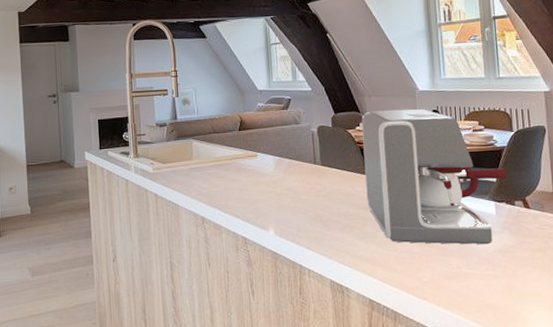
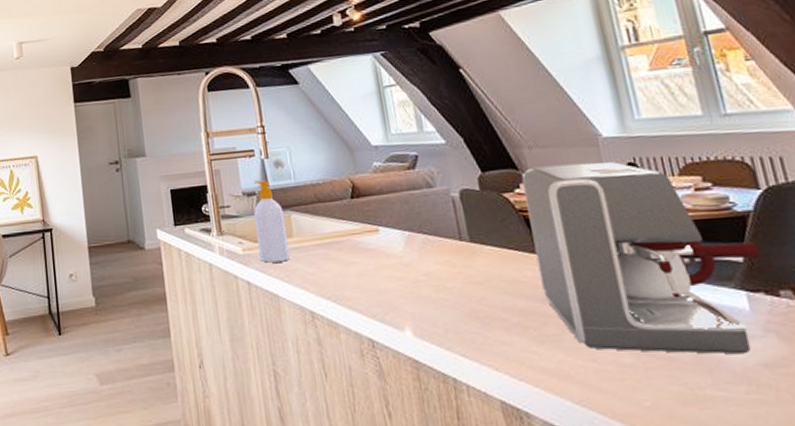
soap bottle: none [164,114,189,180] -> present [254,180,290,263]

